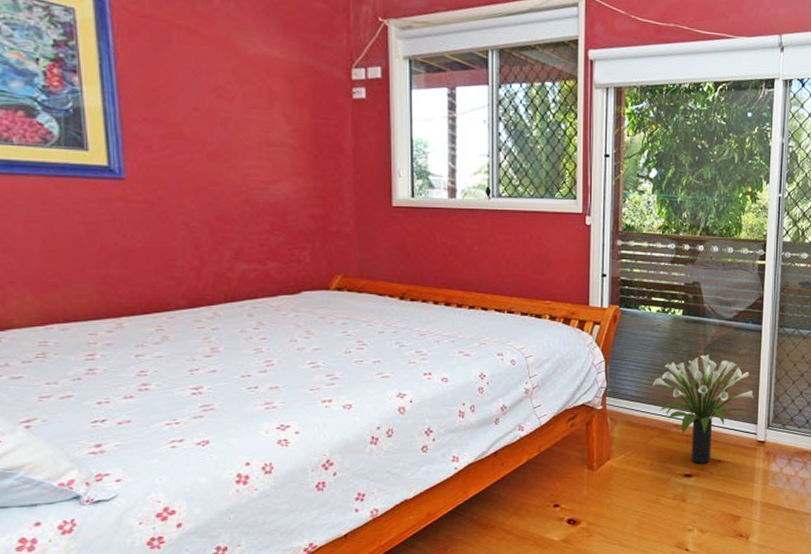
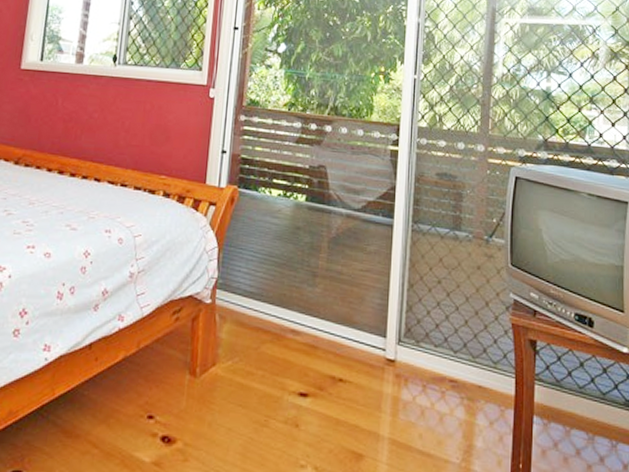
potted plant: present [652,354,754,464] -> none [268,248,383,382]

